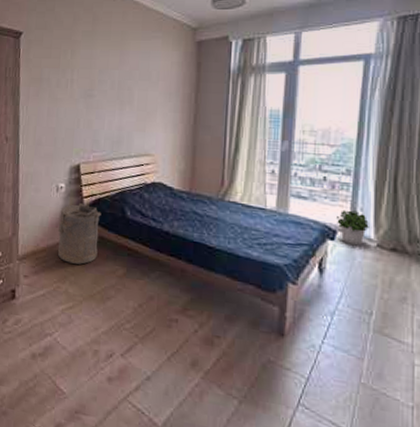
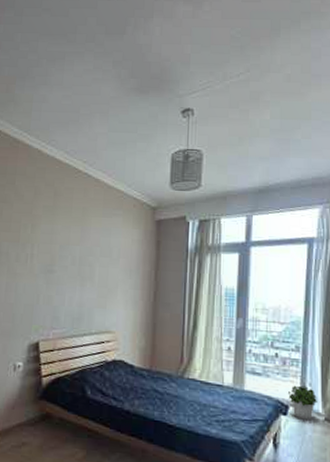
laundry hamper: present [57,203,101,265] -> none [13,383,61,448]

